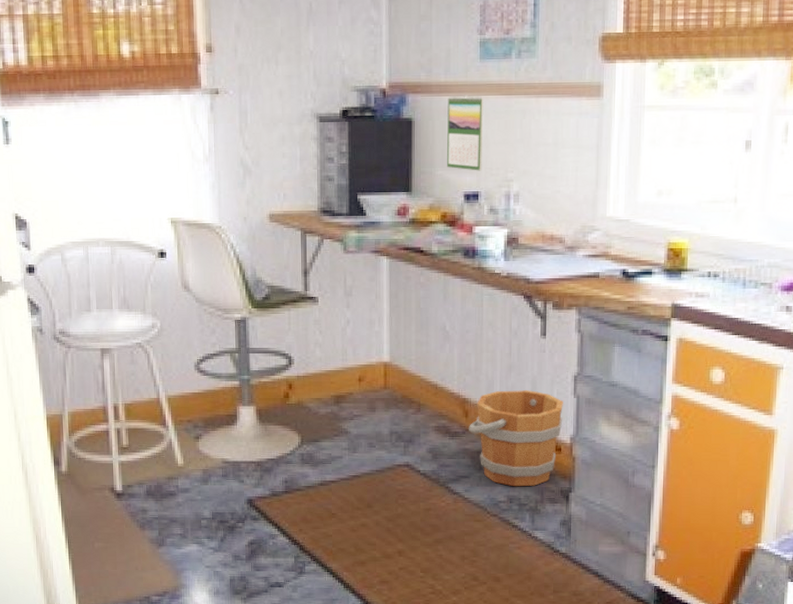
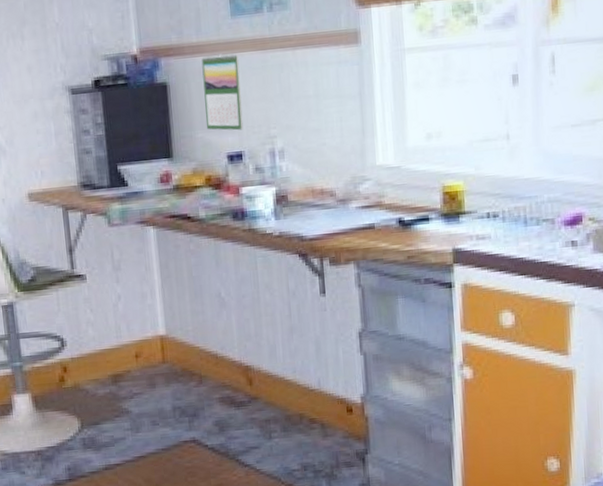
bucket: present [469,390,563,487] -> none [254,351,352,454]

